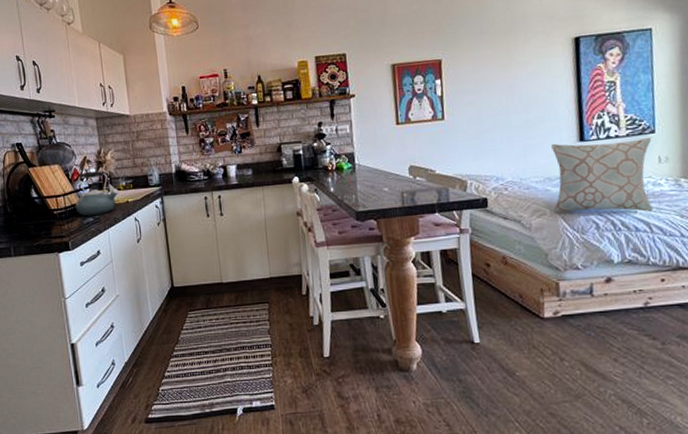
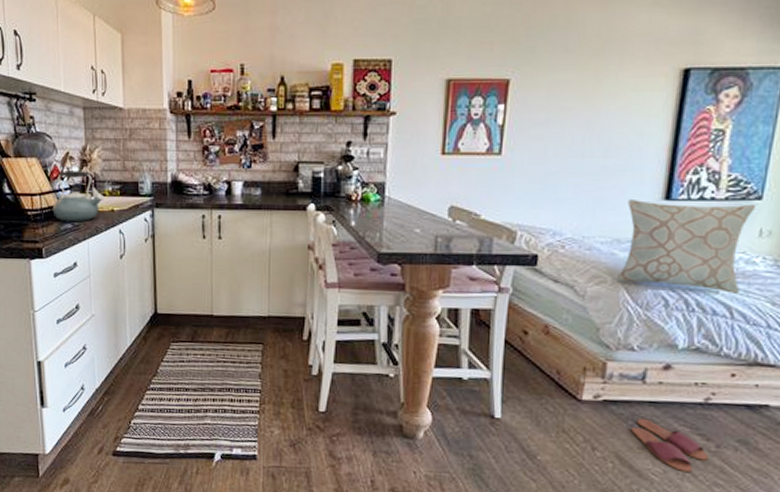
slippers: none [589,327,657,371] -> present [631,418,708,473]

